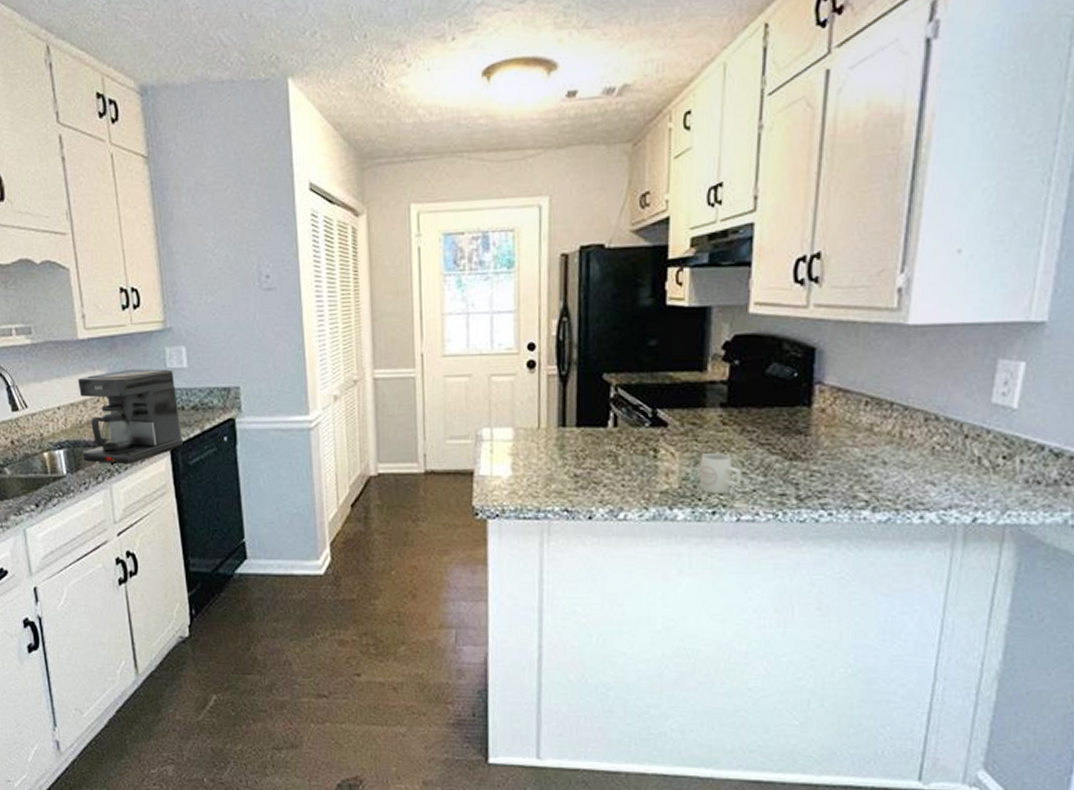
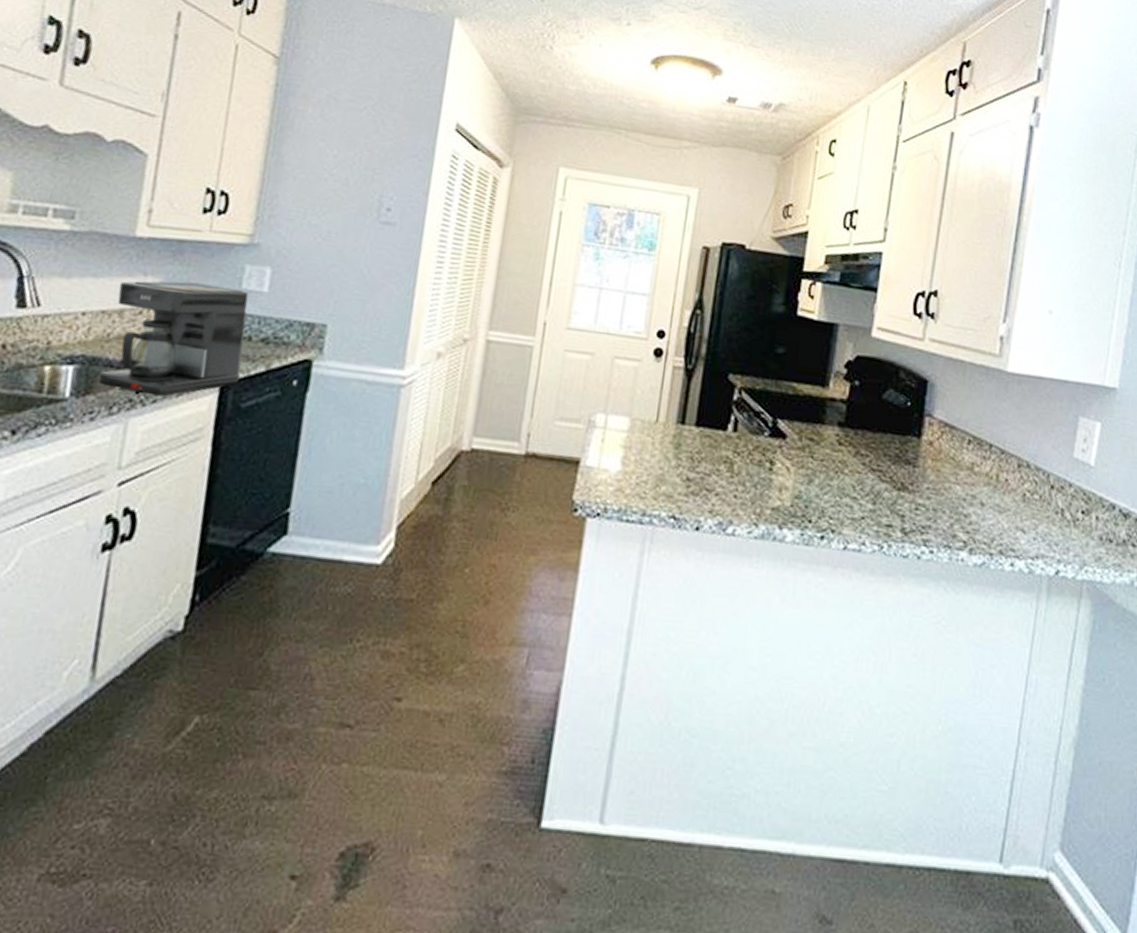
mug: present [699,453,742,494] -> none [810,472,853,518]

